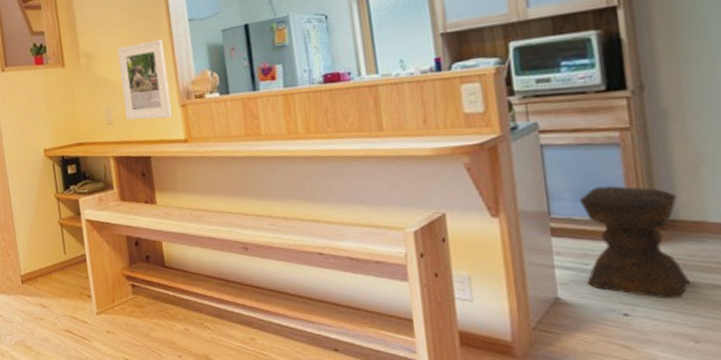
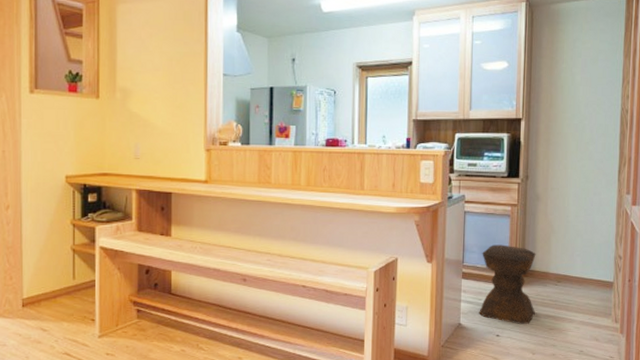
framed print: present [117,39,172,120] -> none [153,87,198,160]

